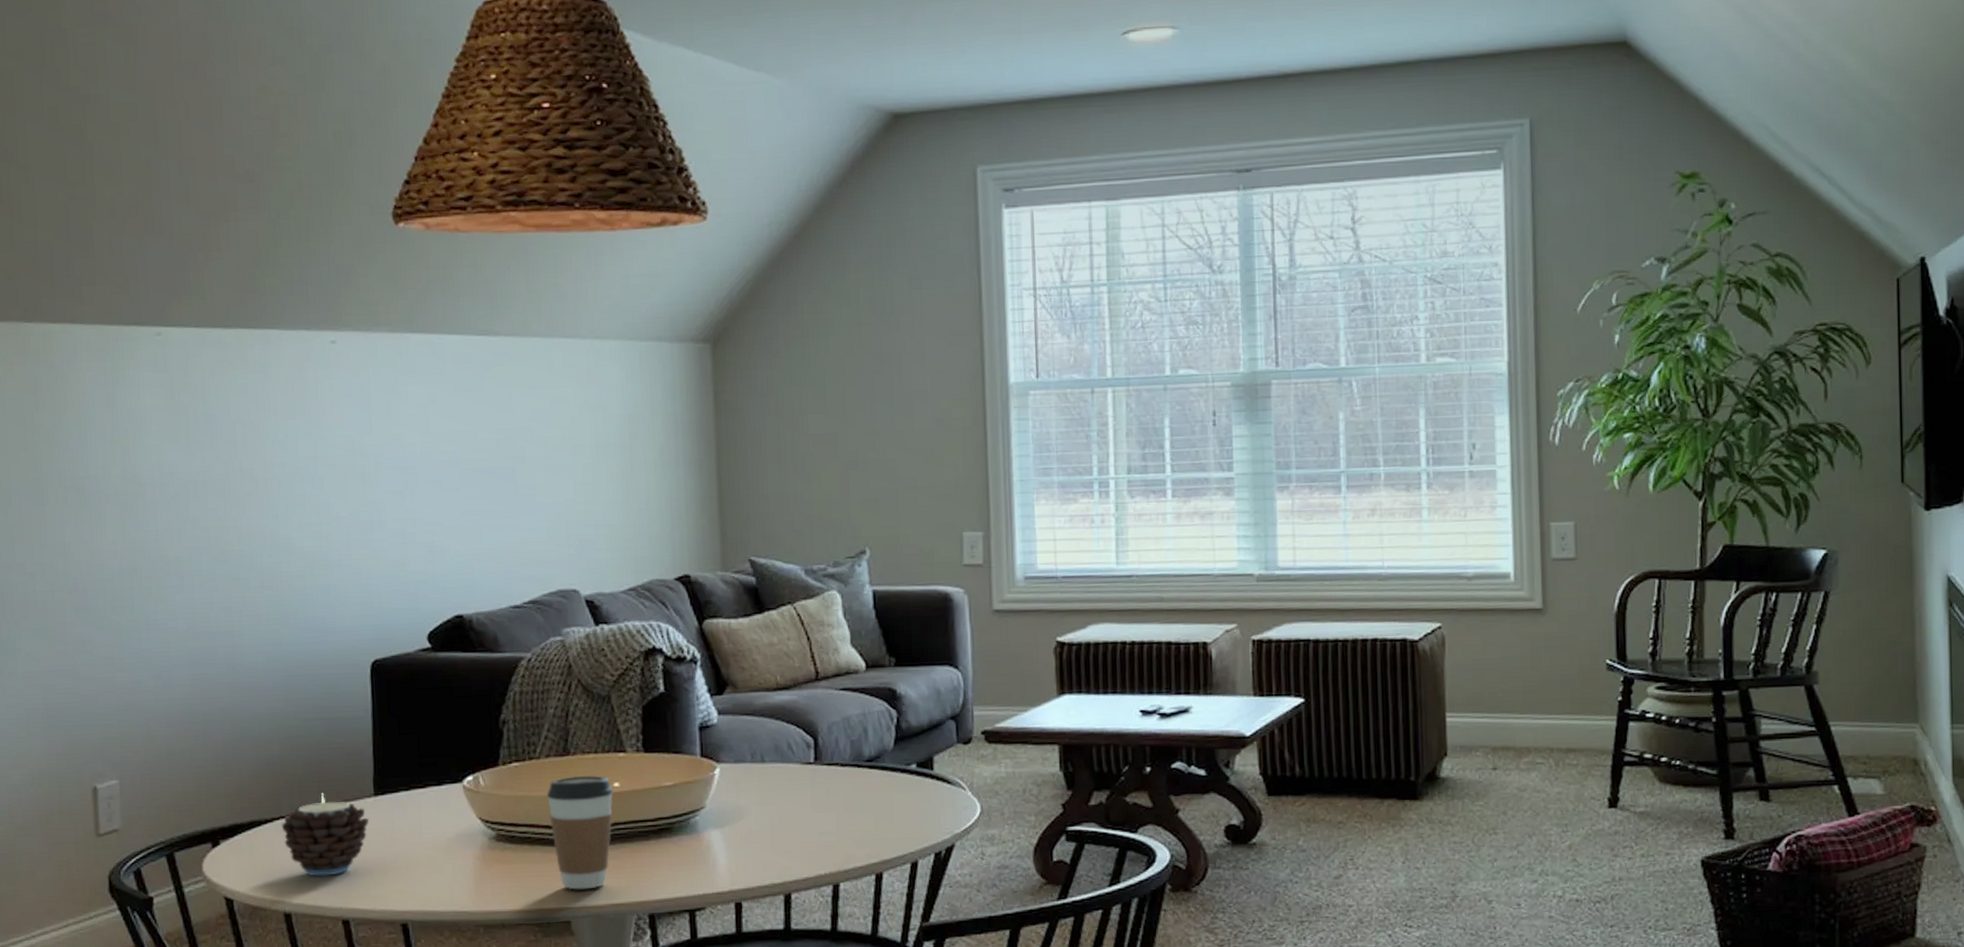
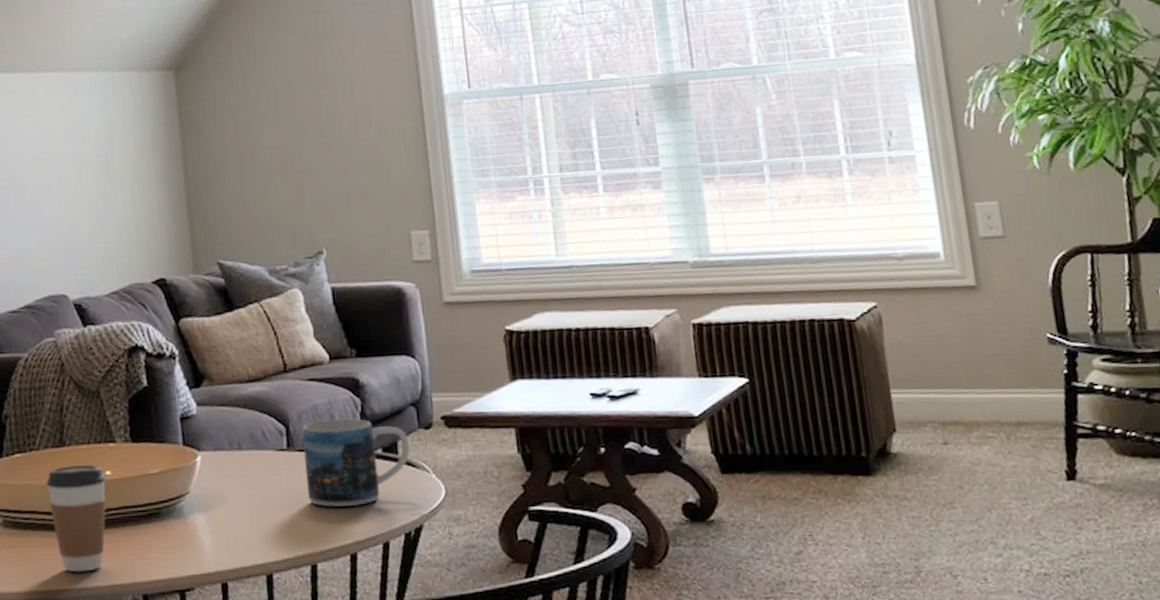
mug: none [831,730,946,825] -> present [302,418,410,508]

